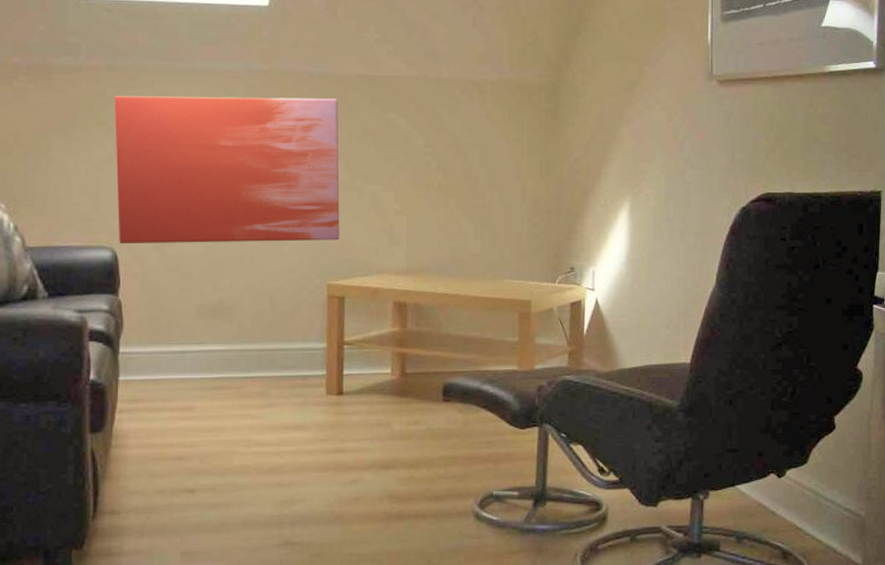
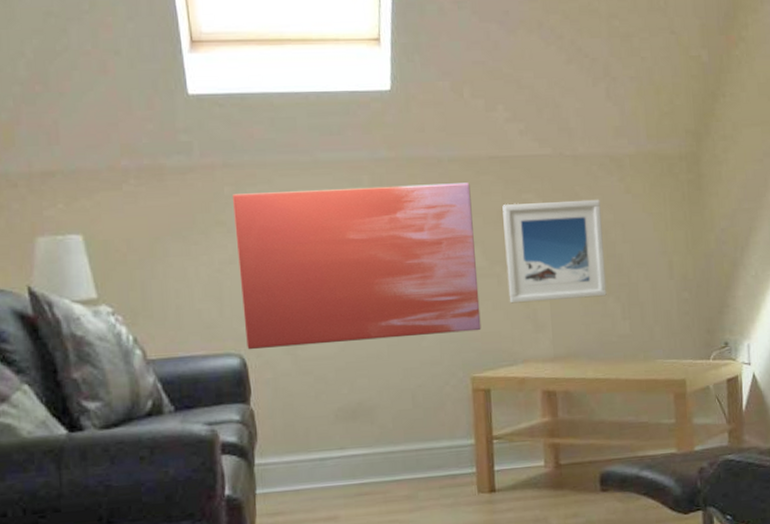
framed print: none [367,121,462,217] -> present [502,199,607,304]

